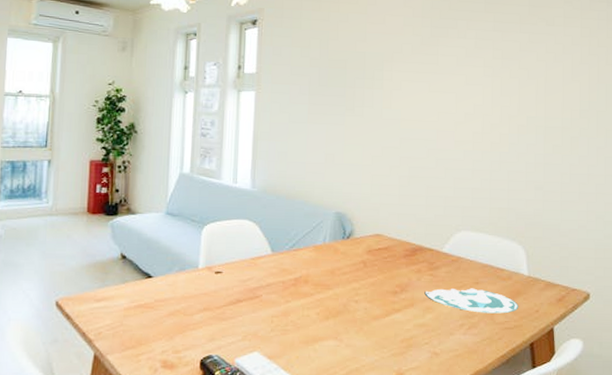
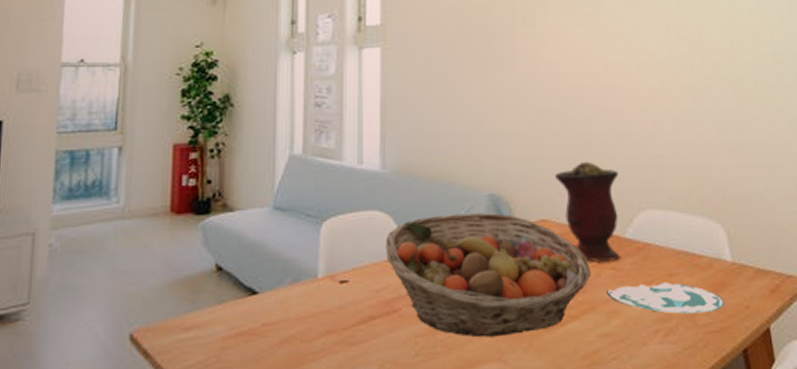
fruit basket: none [252,226,413,321] -> present [386,213,591,338]
vase: none [389,190,442,270] -> present [554,161,621,262]

